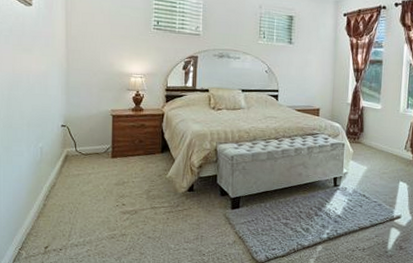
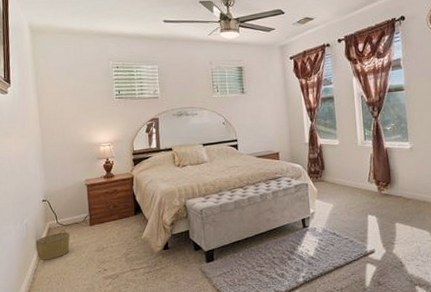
basket: none [50,158,89,188] -> present [35,229,70,260]

